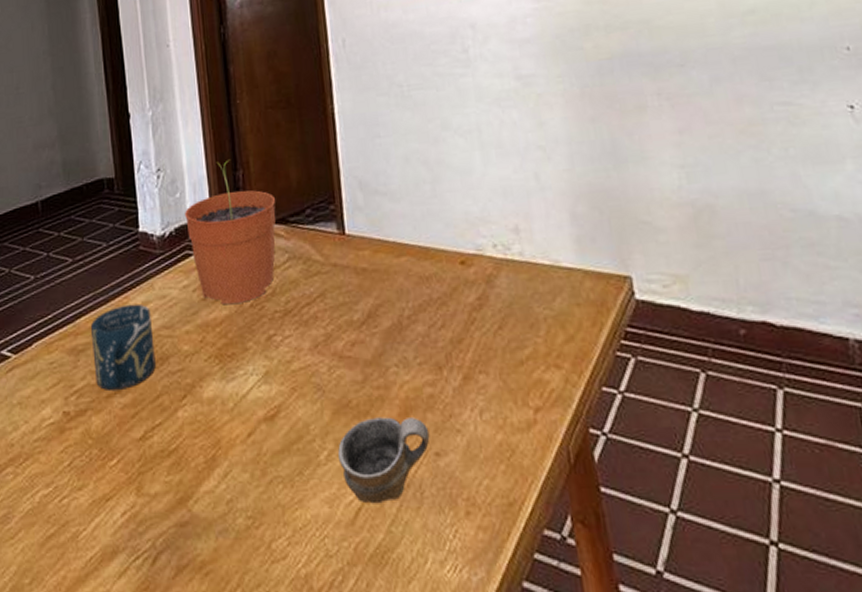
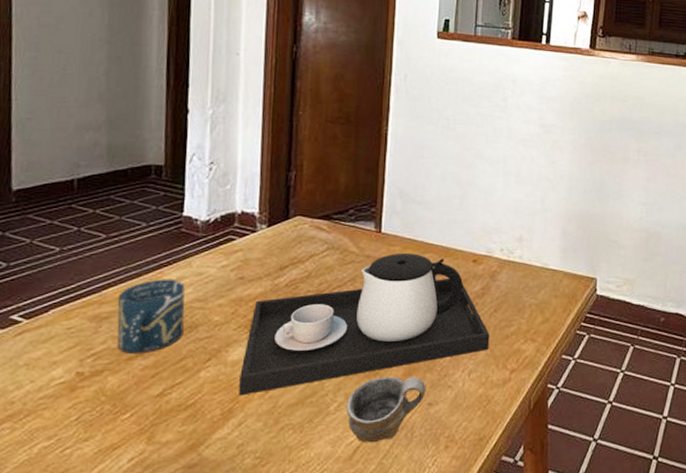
plant pot: present [185,159,276,305] -> none [233,161,324,284]
teapot: none [217,257,501,440] -> present [239,252,490,396]

